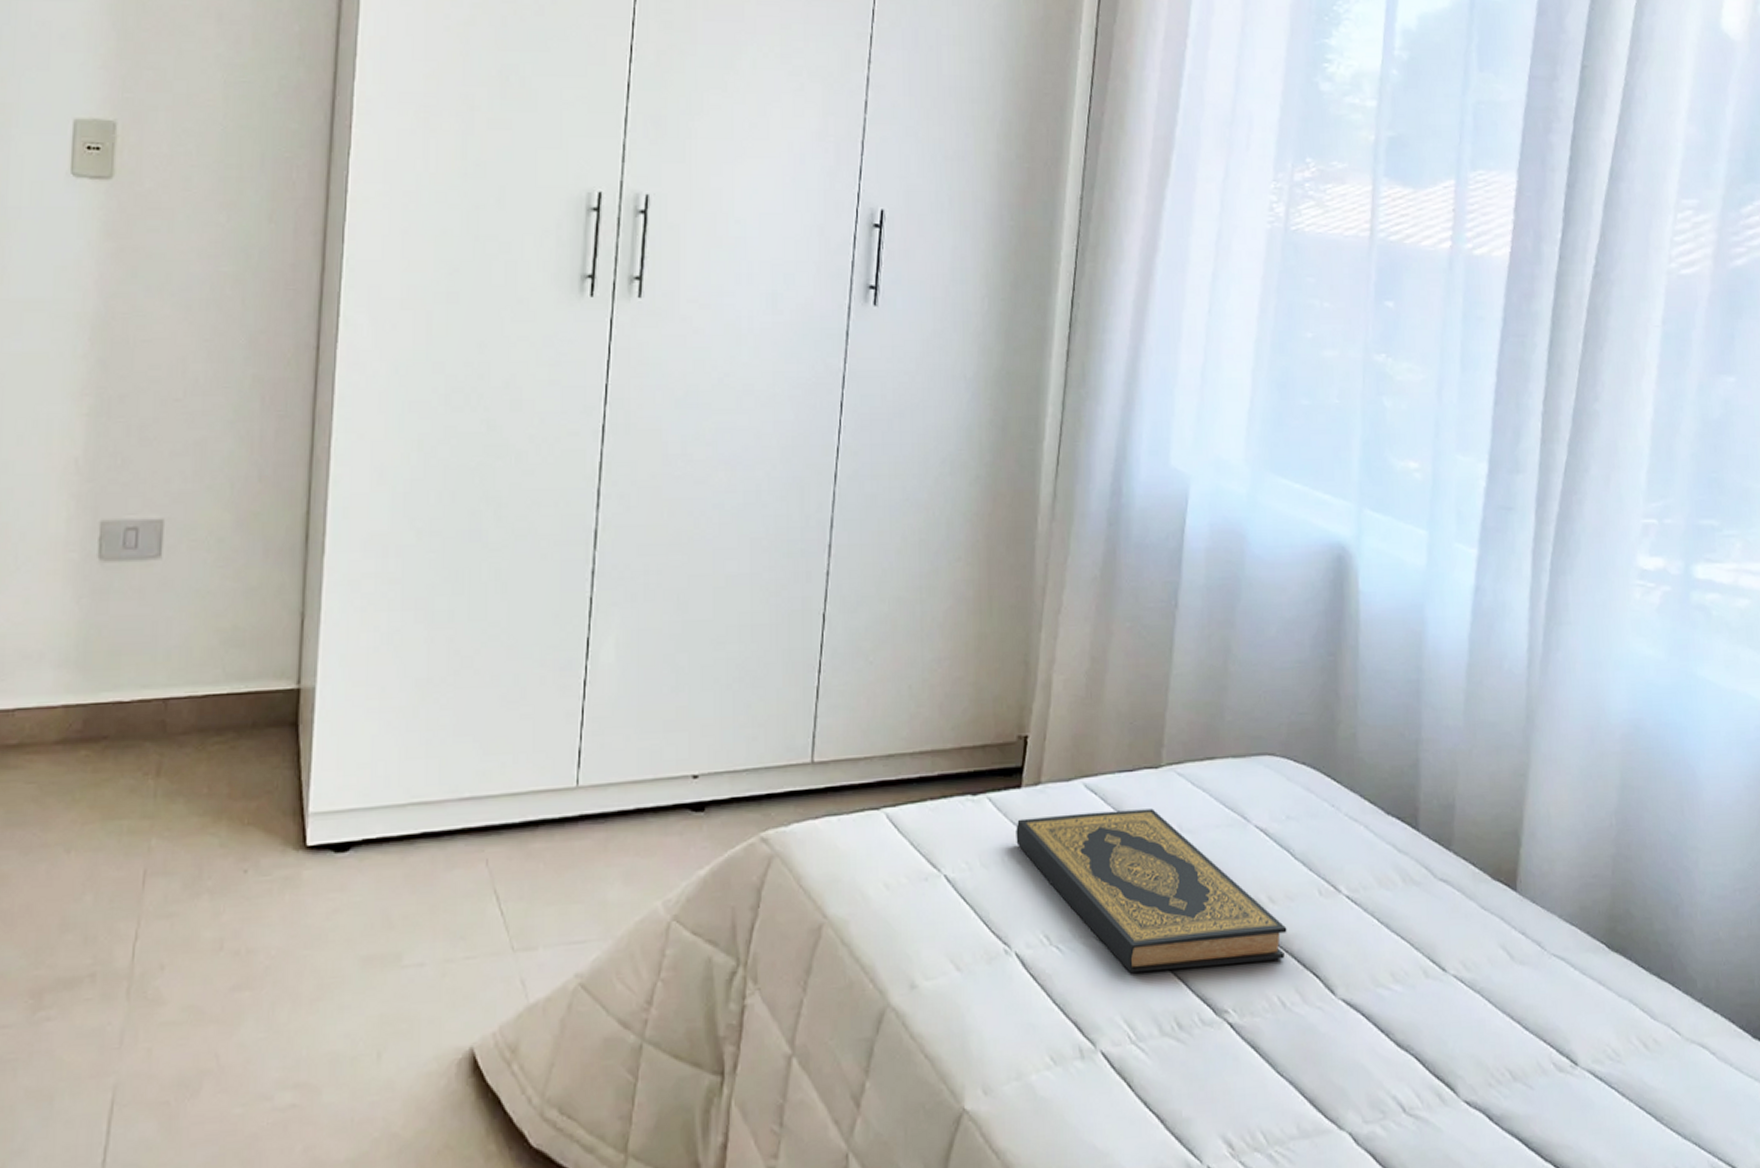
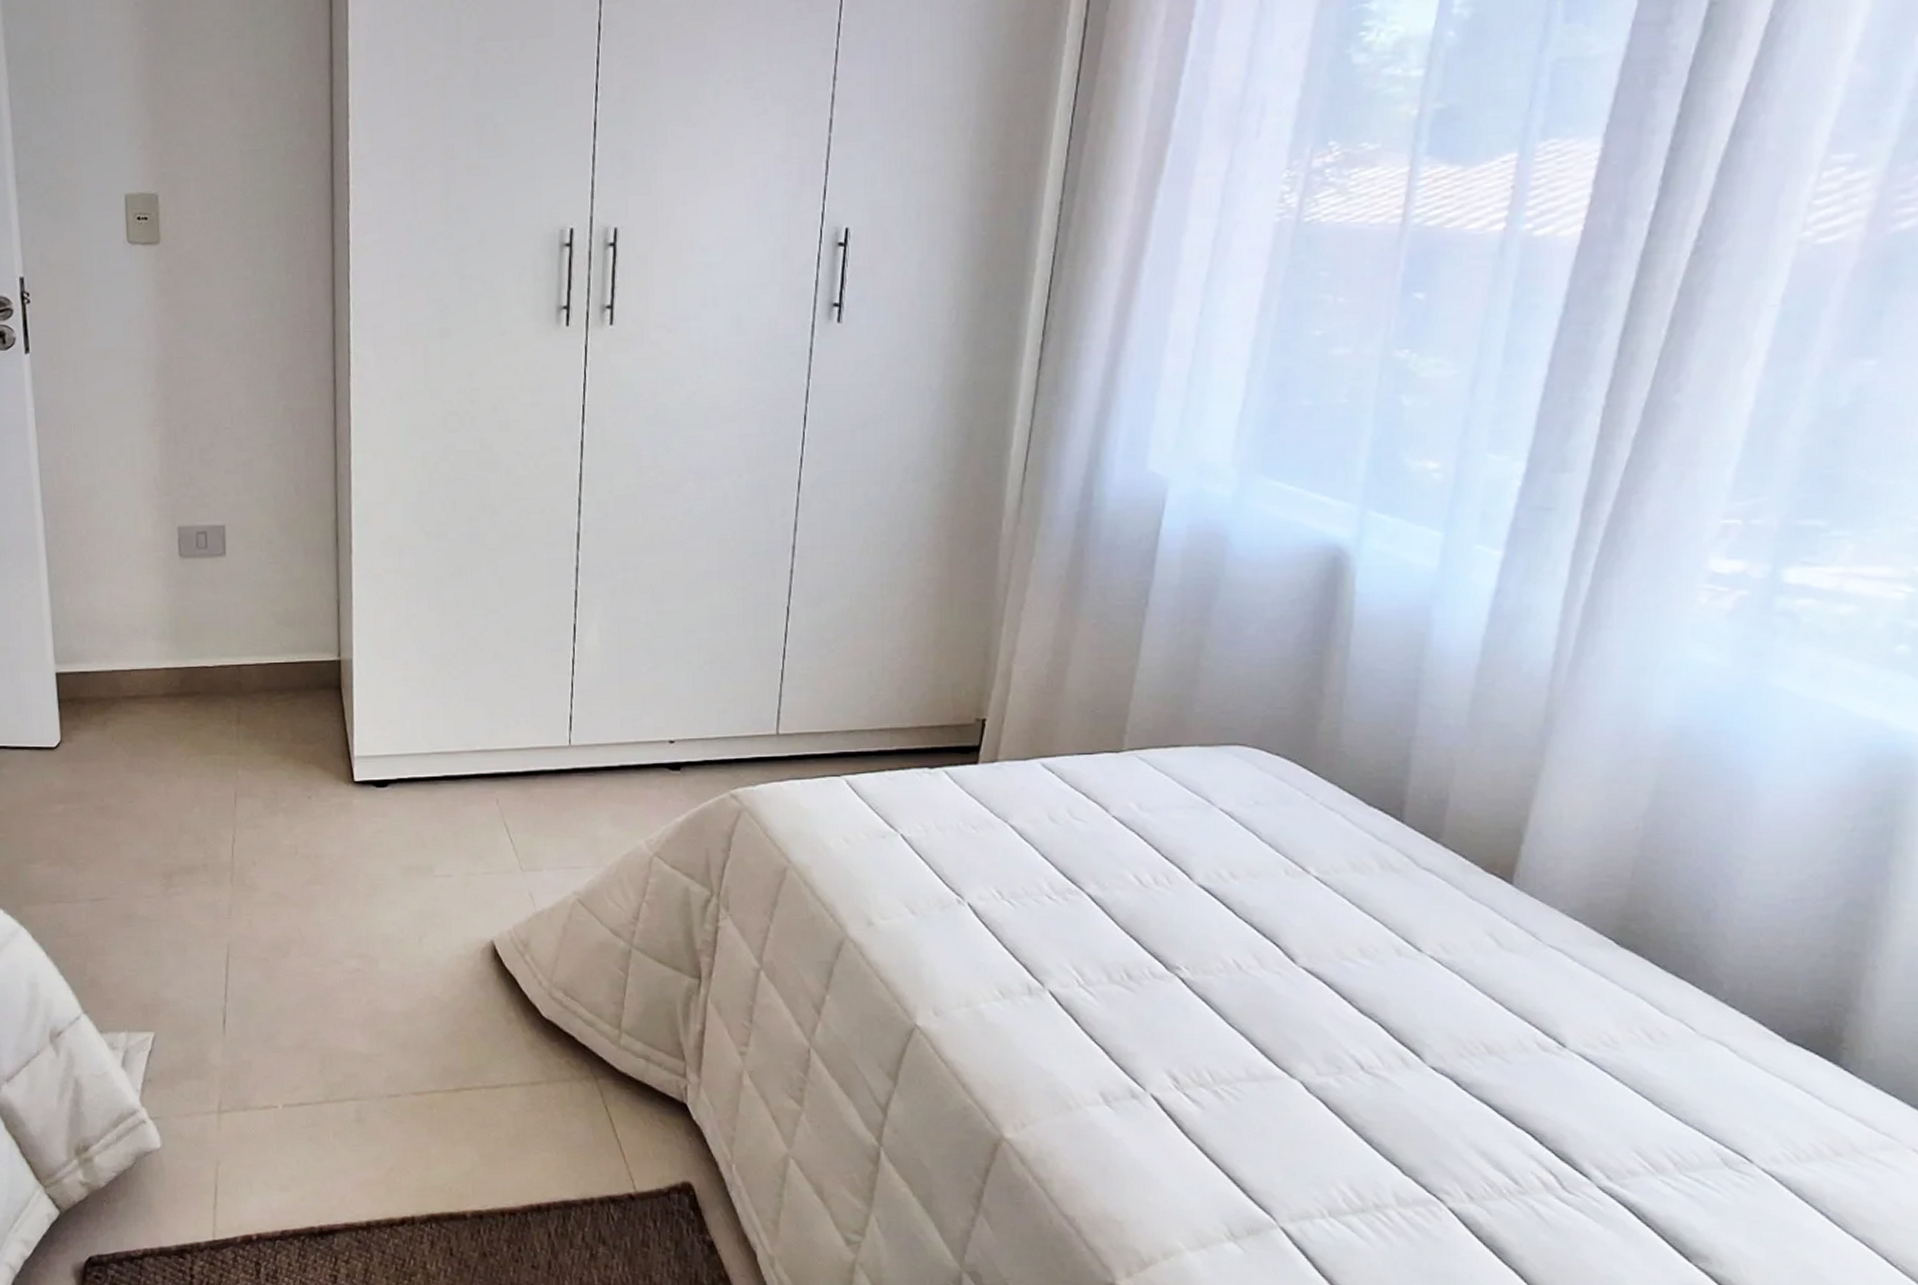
hardback book: present [1016,808,1287,972] -> none [971,788,1248,929]

